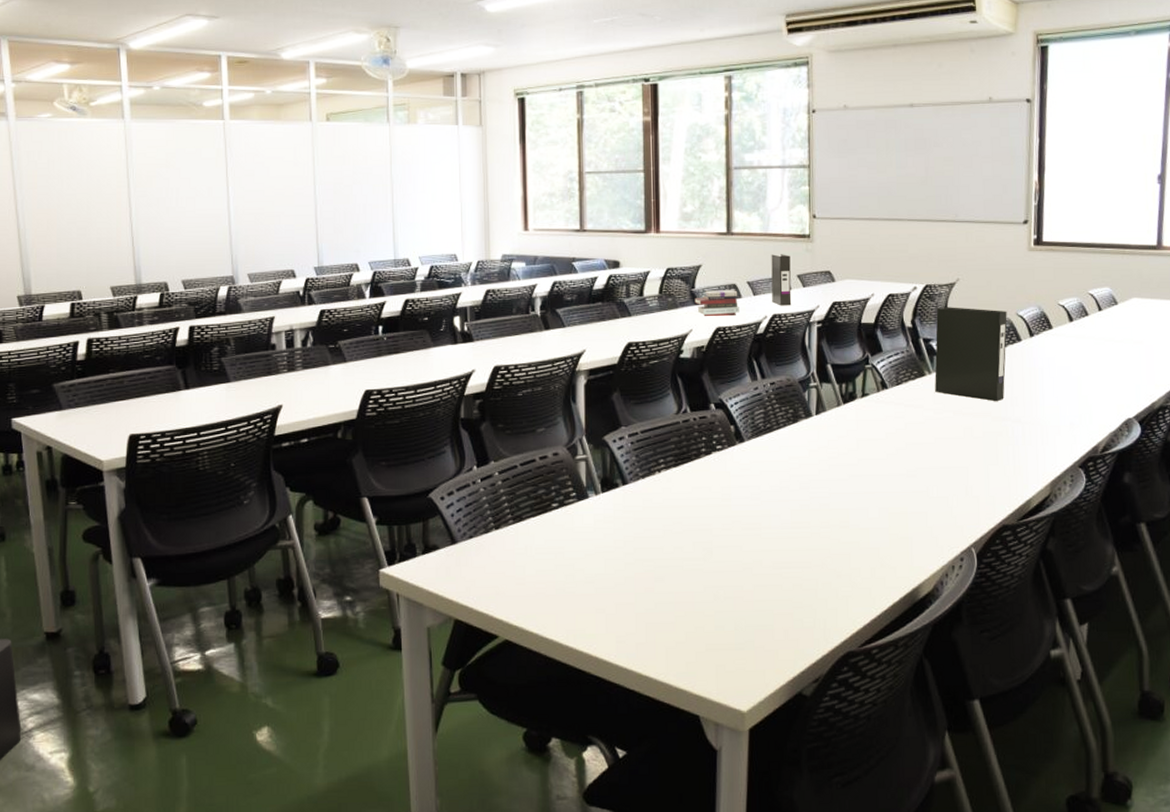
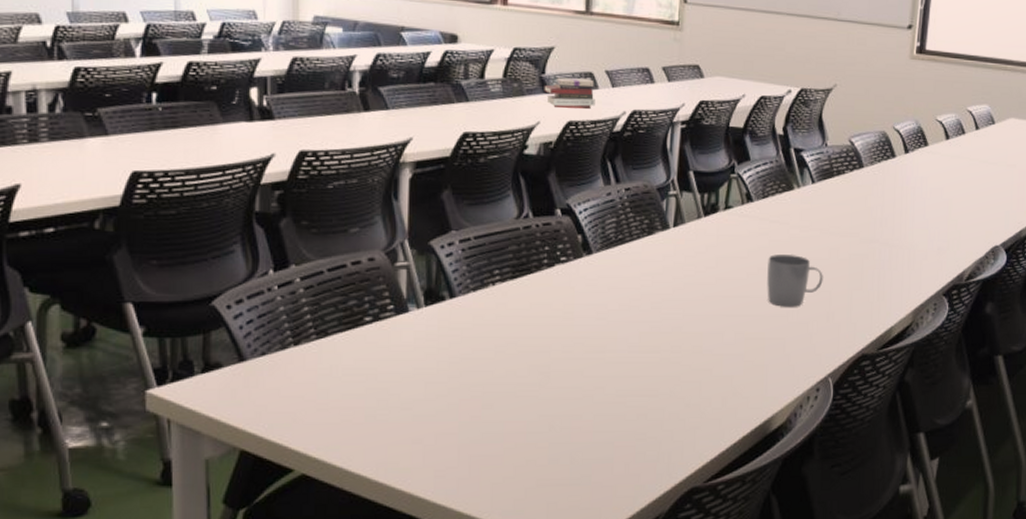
binder: present [771,254,792,306] -> none [633,41,656,102]
mug: none [905,434,959,483] -> present [767,254,823,307]
binder: present [934,307,1007,401] -> none [803,114,884,221]

